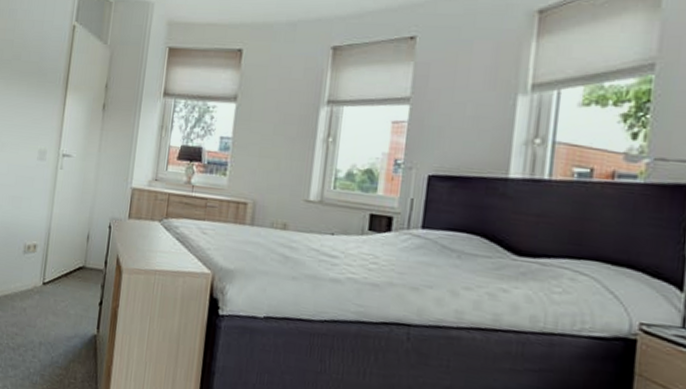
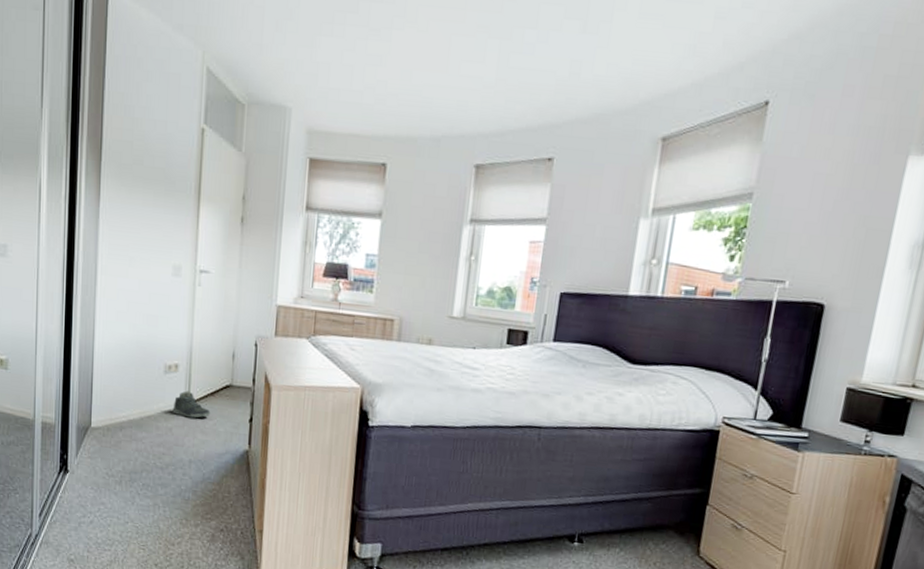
sneaker: none [28,271,63,300] -> present [172,390,211,419]

